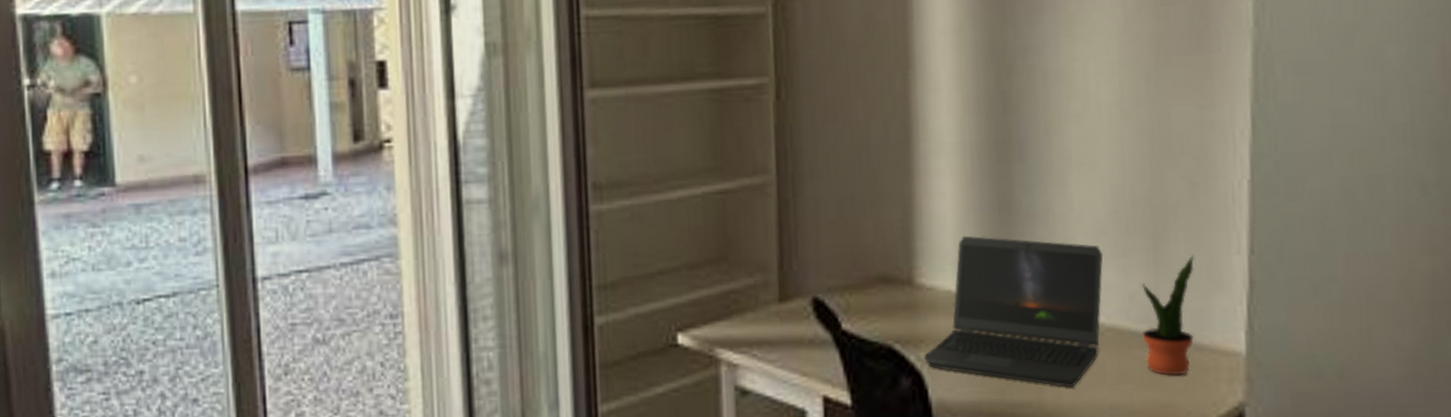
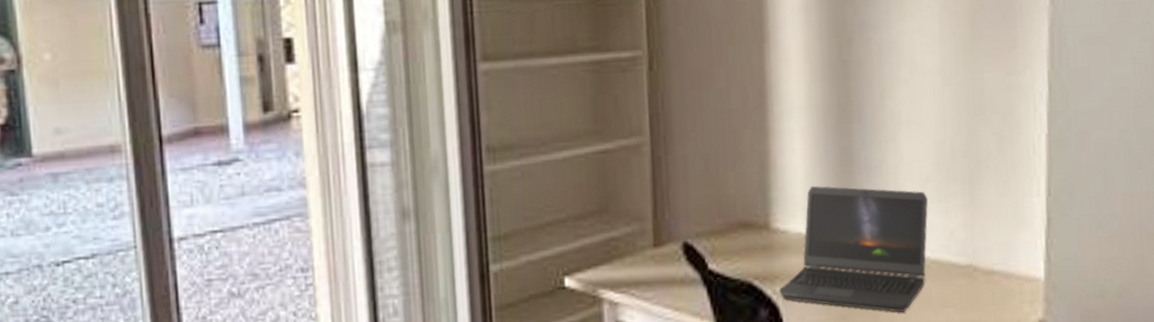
potted plant: present [1142,255,1195,376] -> none [960,198,1003,300]

